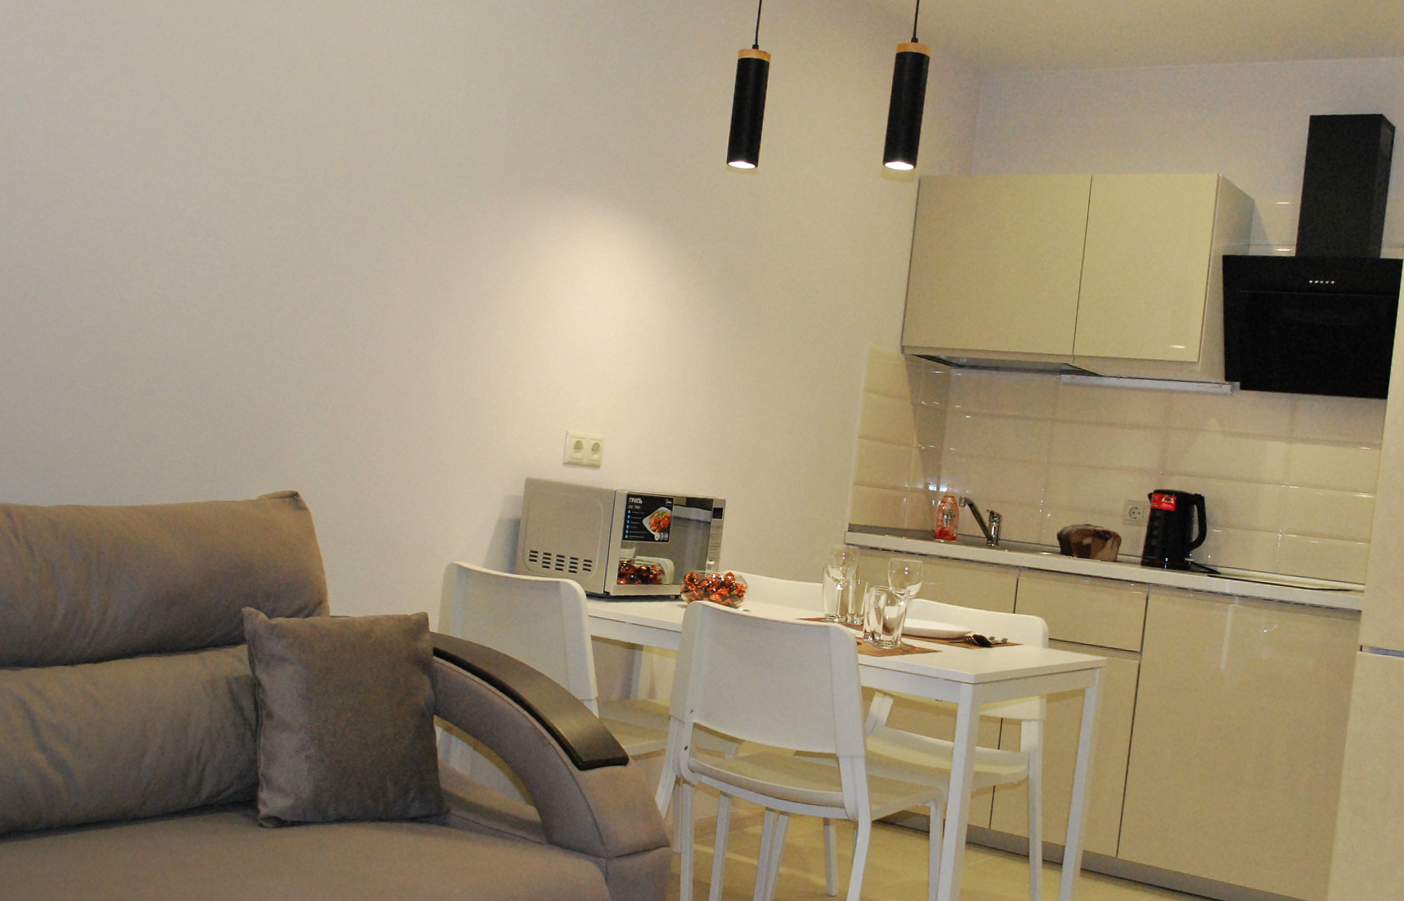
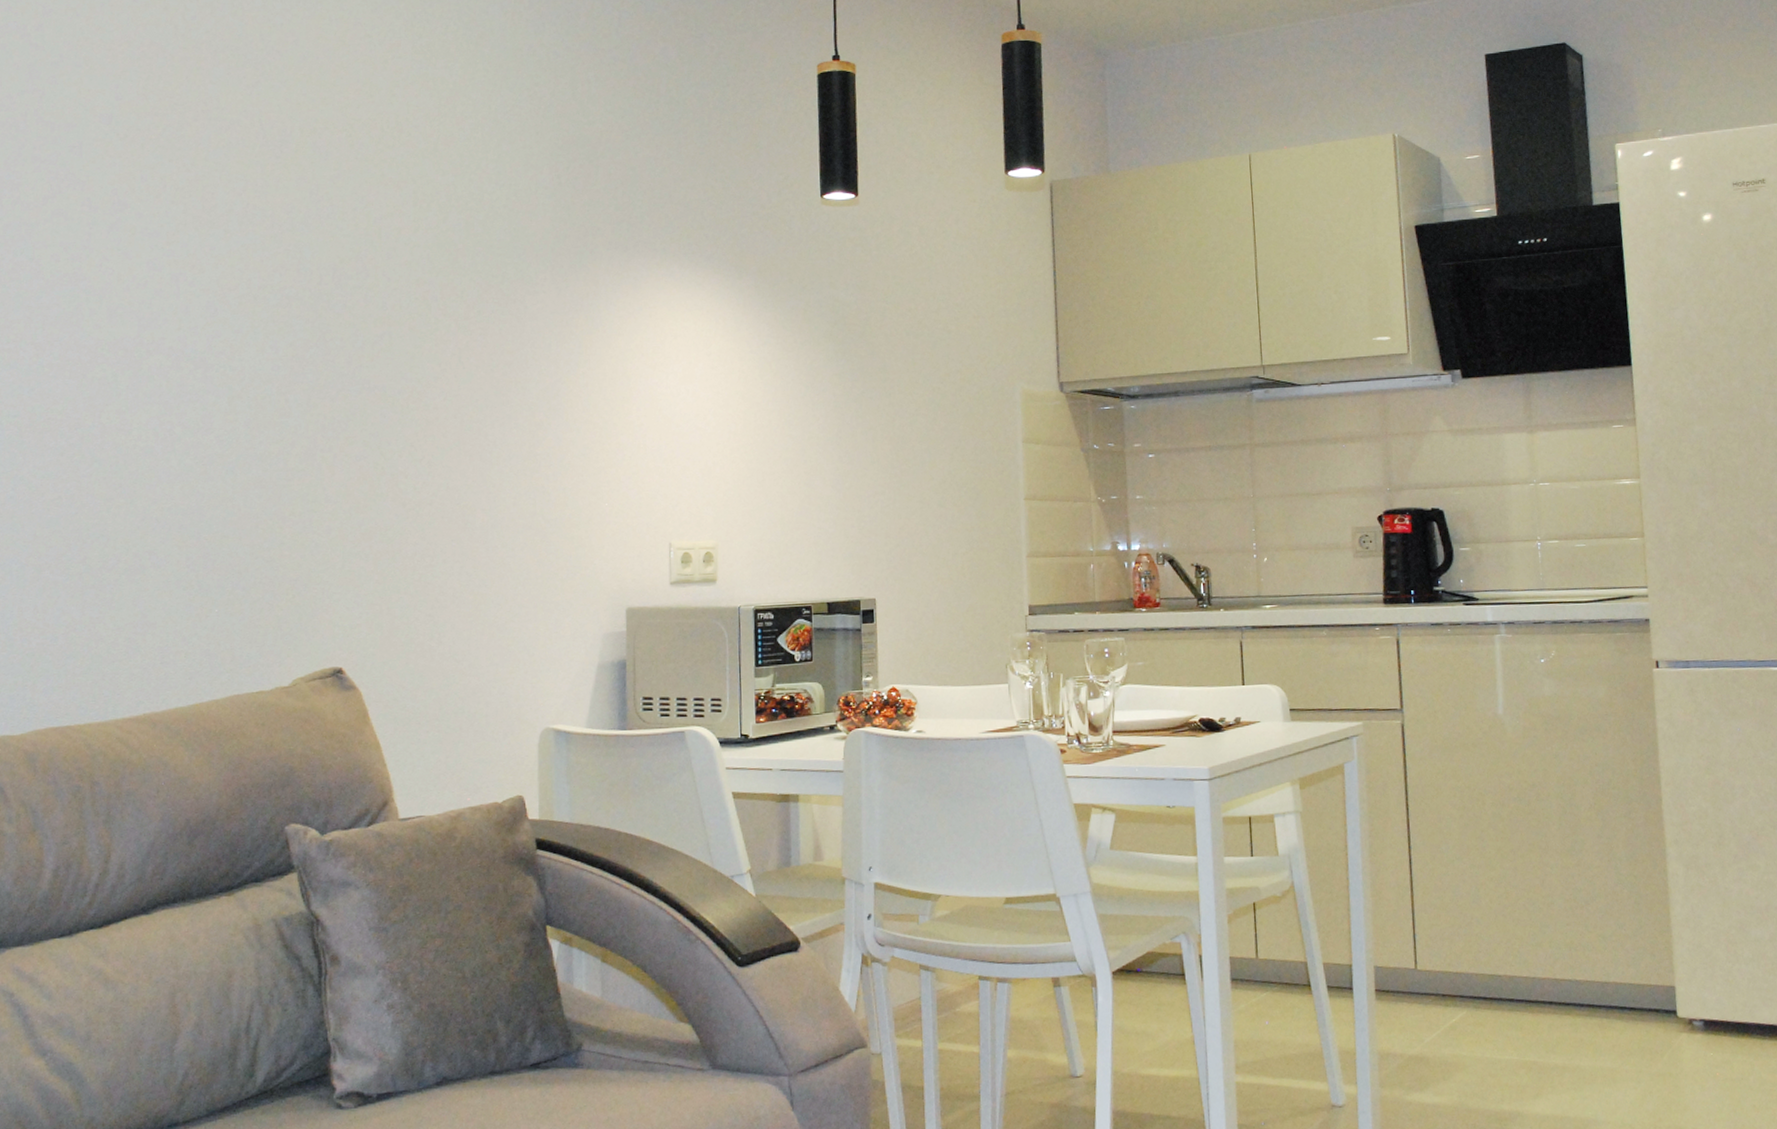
bread loaf: present [1056,523,1122,563] -> none [1278,562,1357,609]

